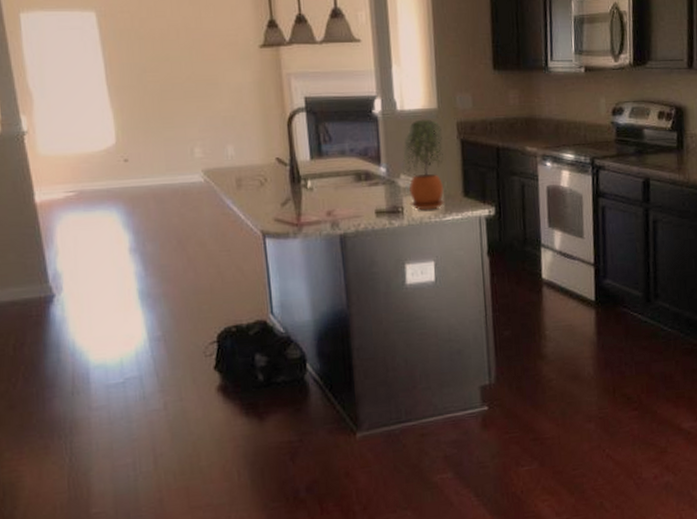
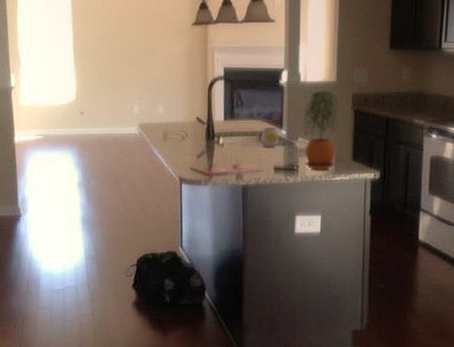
mug: none [351,165,378,189] -> present [257,128,279,148]

